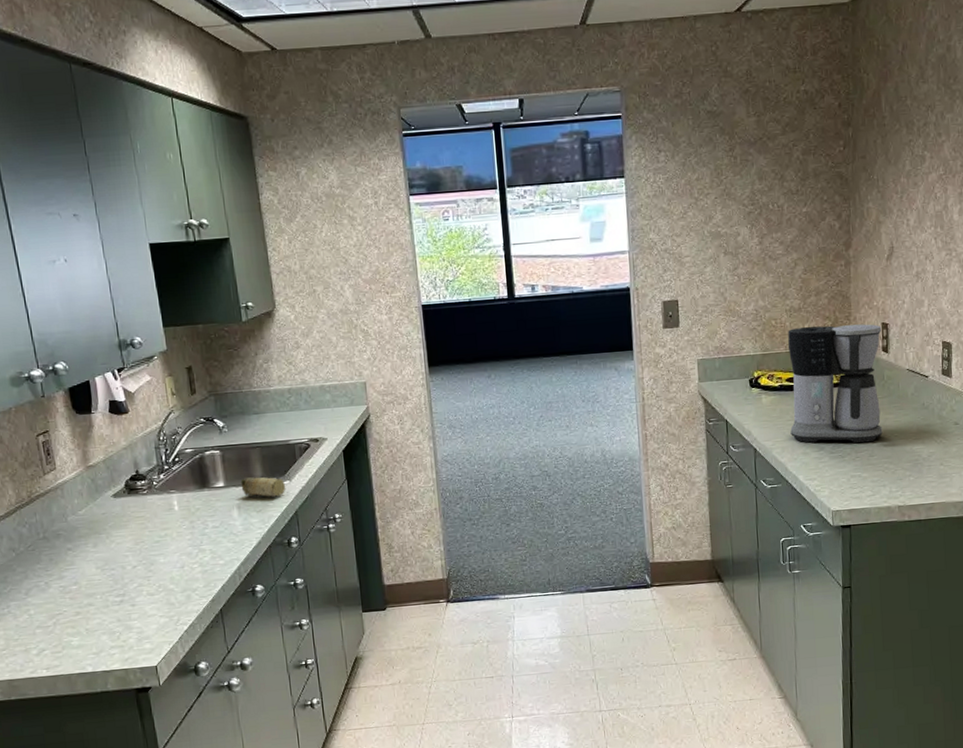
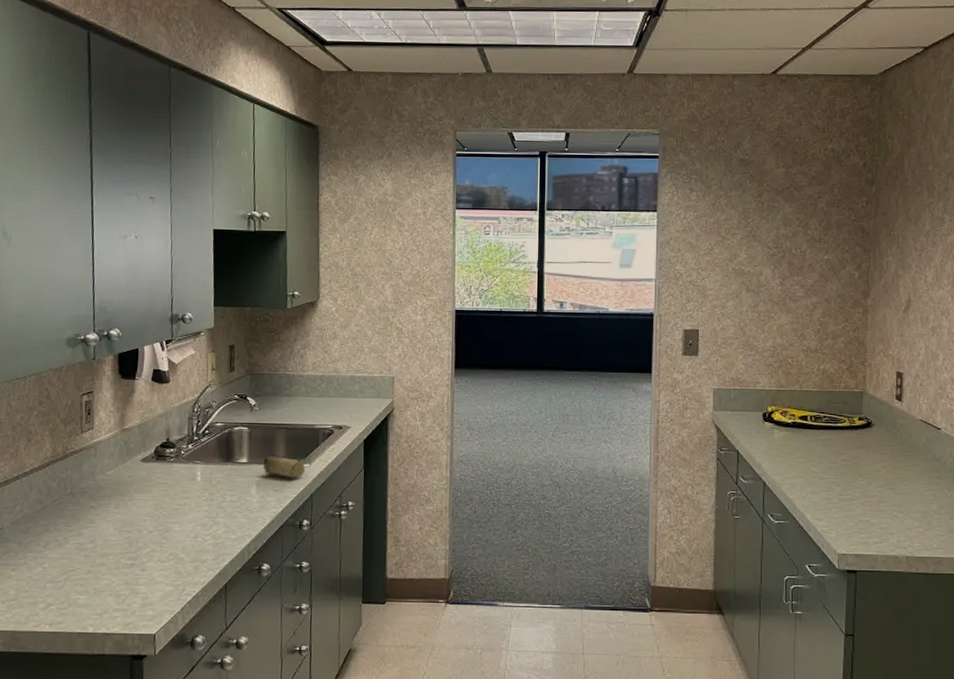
coffee maker: present [788,324,883,443] -> none [800,368,896,489]

